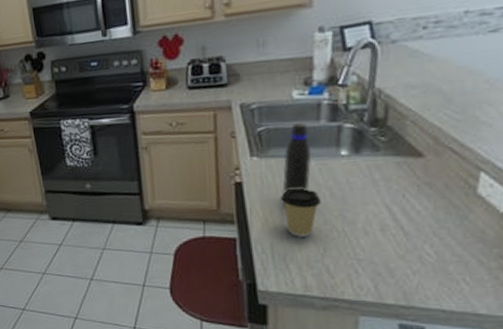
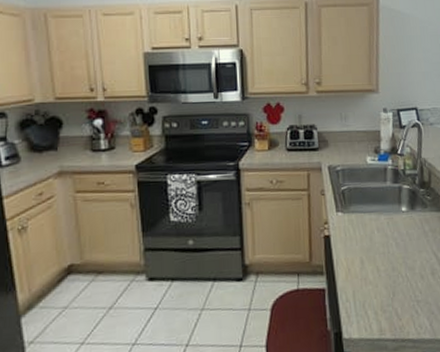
coffee cup: present [281,188,321,237] -> none [360,239,389,284]
water bottle: present [282,122,312,193] -> none [361,183,382,244]

